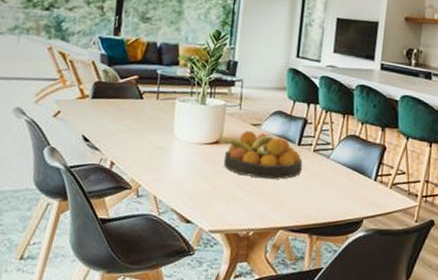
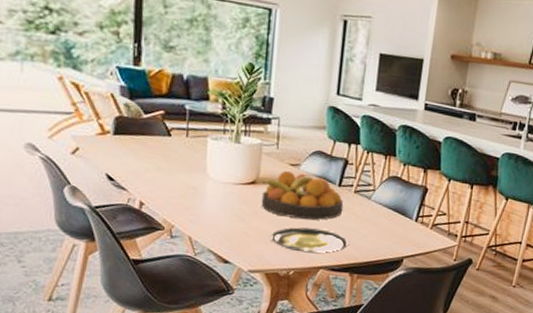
plate: none [231,186,308,214] -> present [270,227,349,254]

